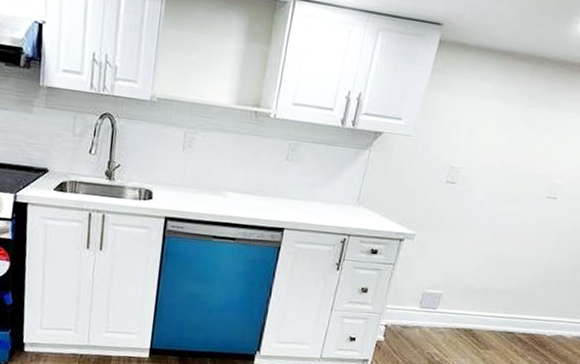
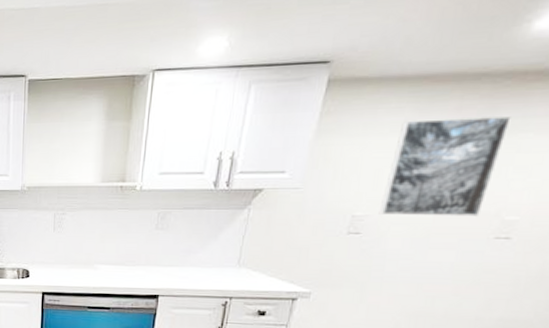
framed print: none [470,88,562,178] -> present [378,115,512,216]

